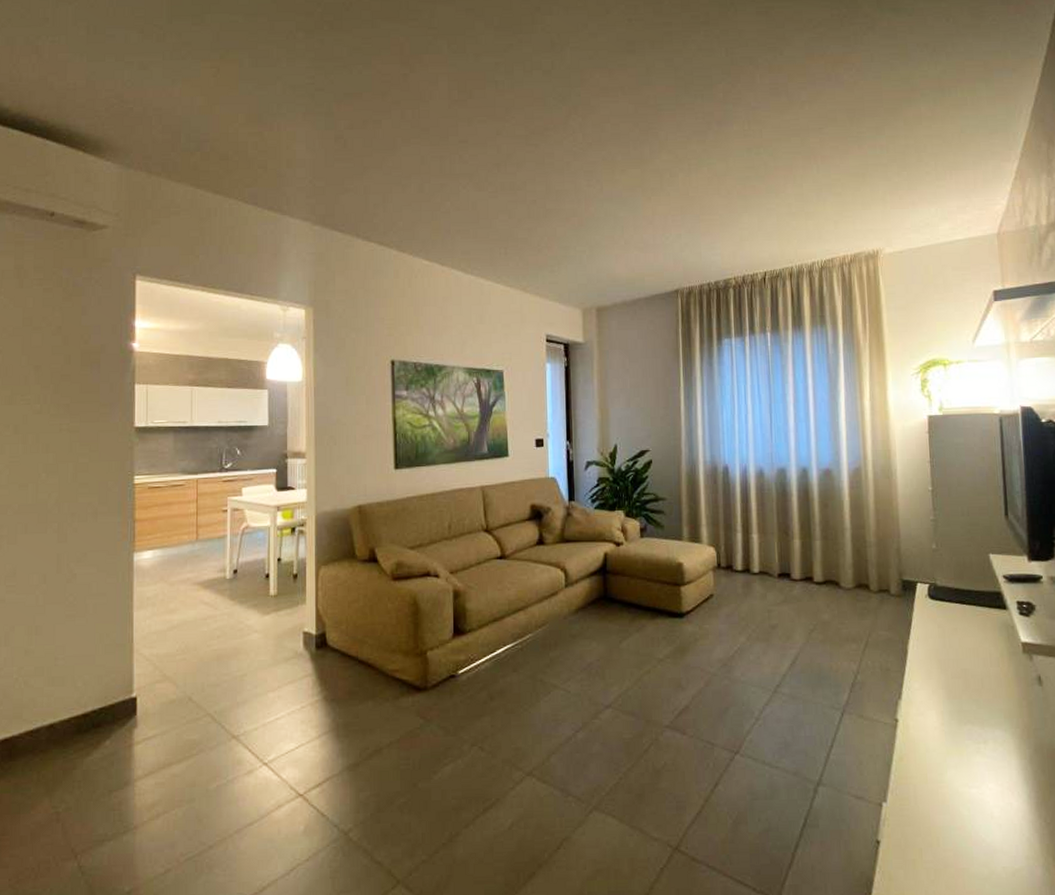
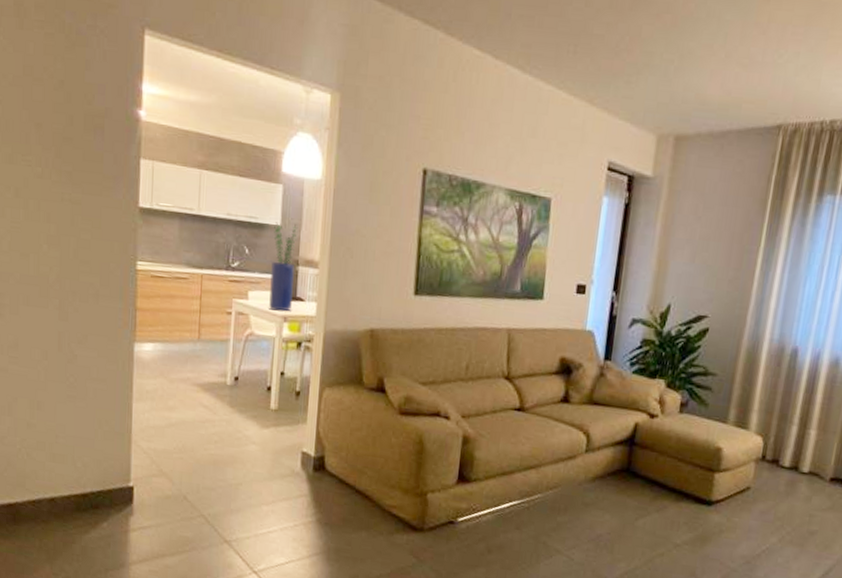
vase: none [262,422,285,502] -> present [269,222,298,311]

